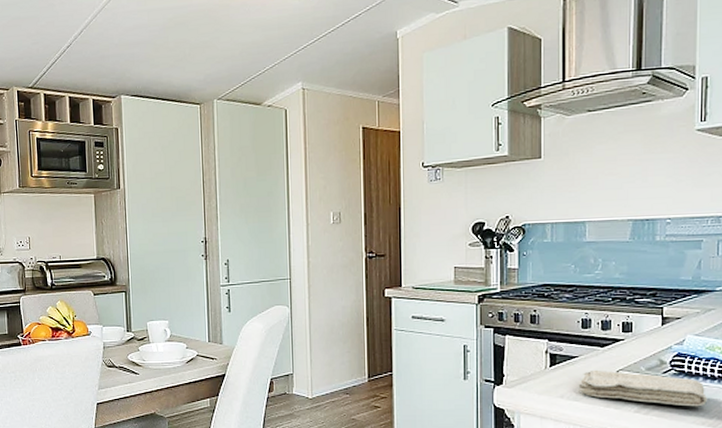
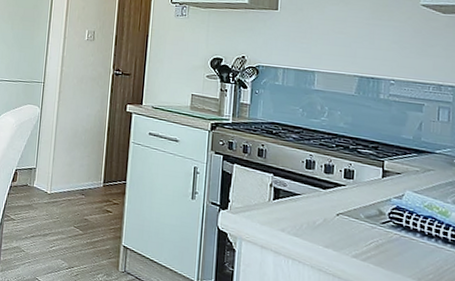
washcloth: present [578,369,708,407] -> none [299,209,425,262]

